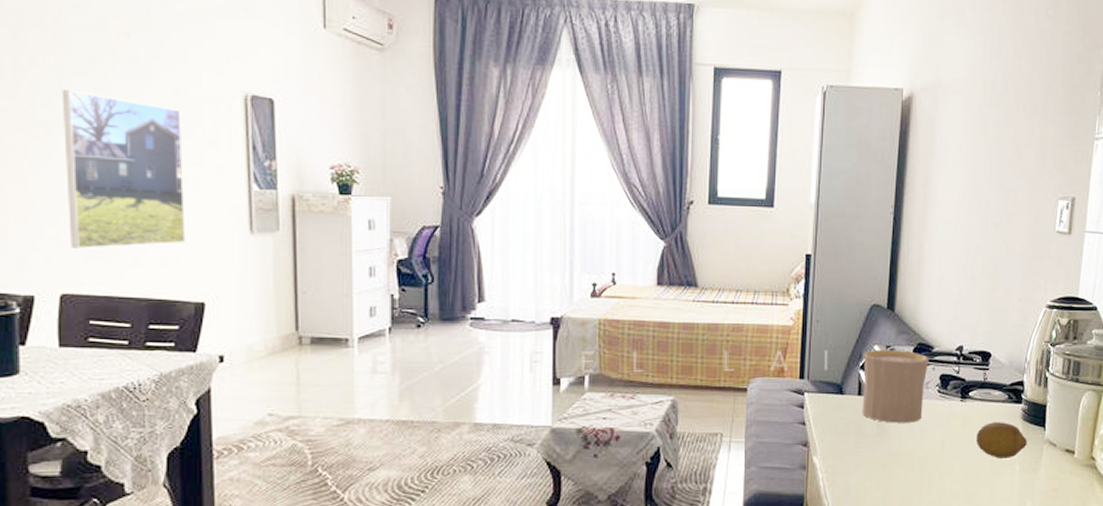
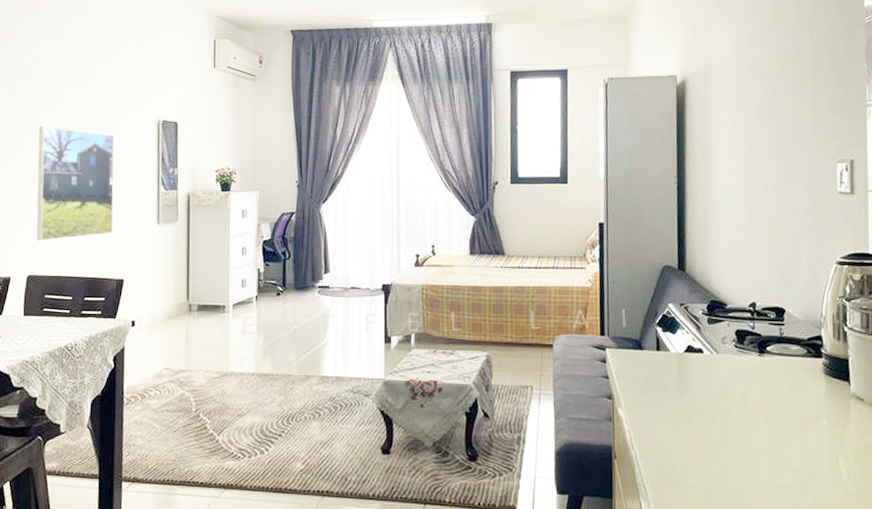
cup: present [862,350,930,423] -> none [659,307,724,377]
fruit: present [977,422,1027,459] -> none [778,376,832,413]

